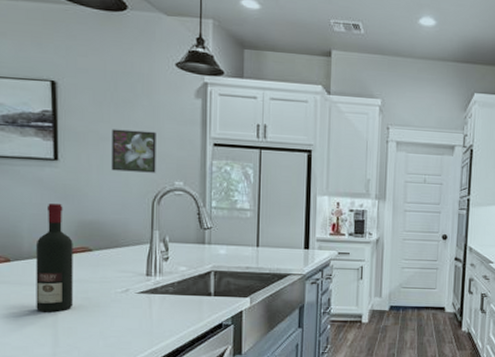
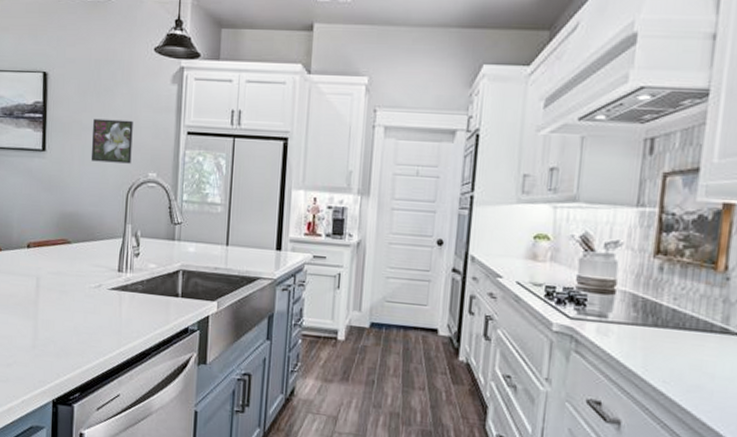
wine bottle: present [35,203,73,312] -> none [21,194,55,304]

